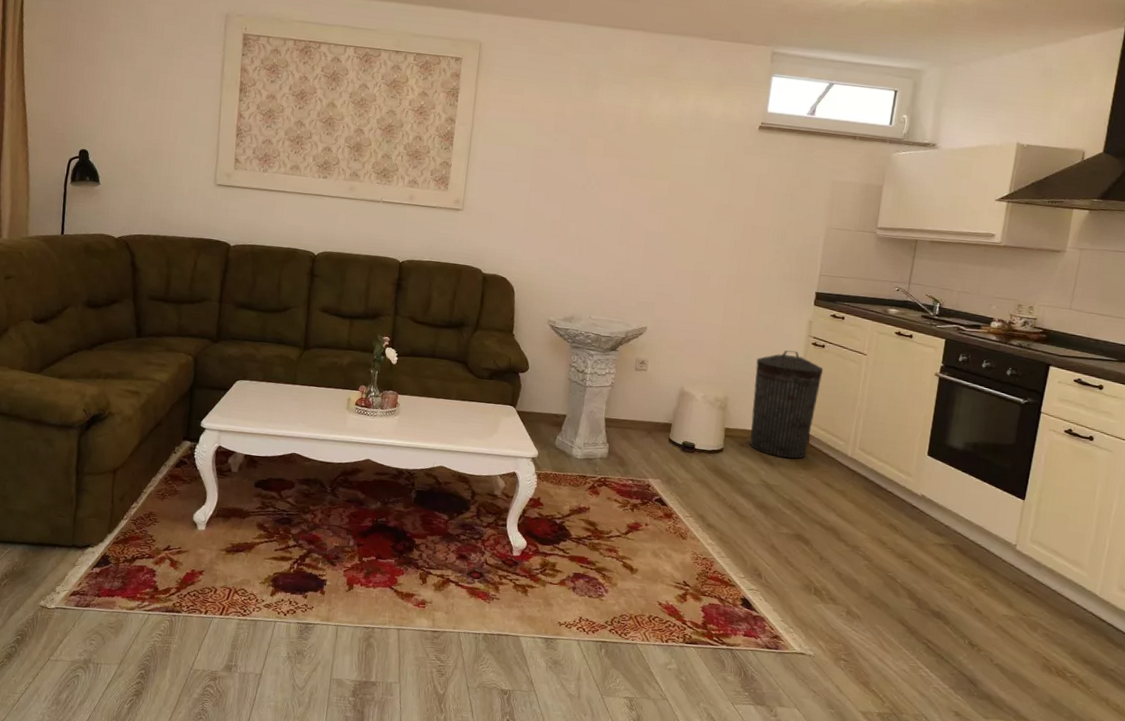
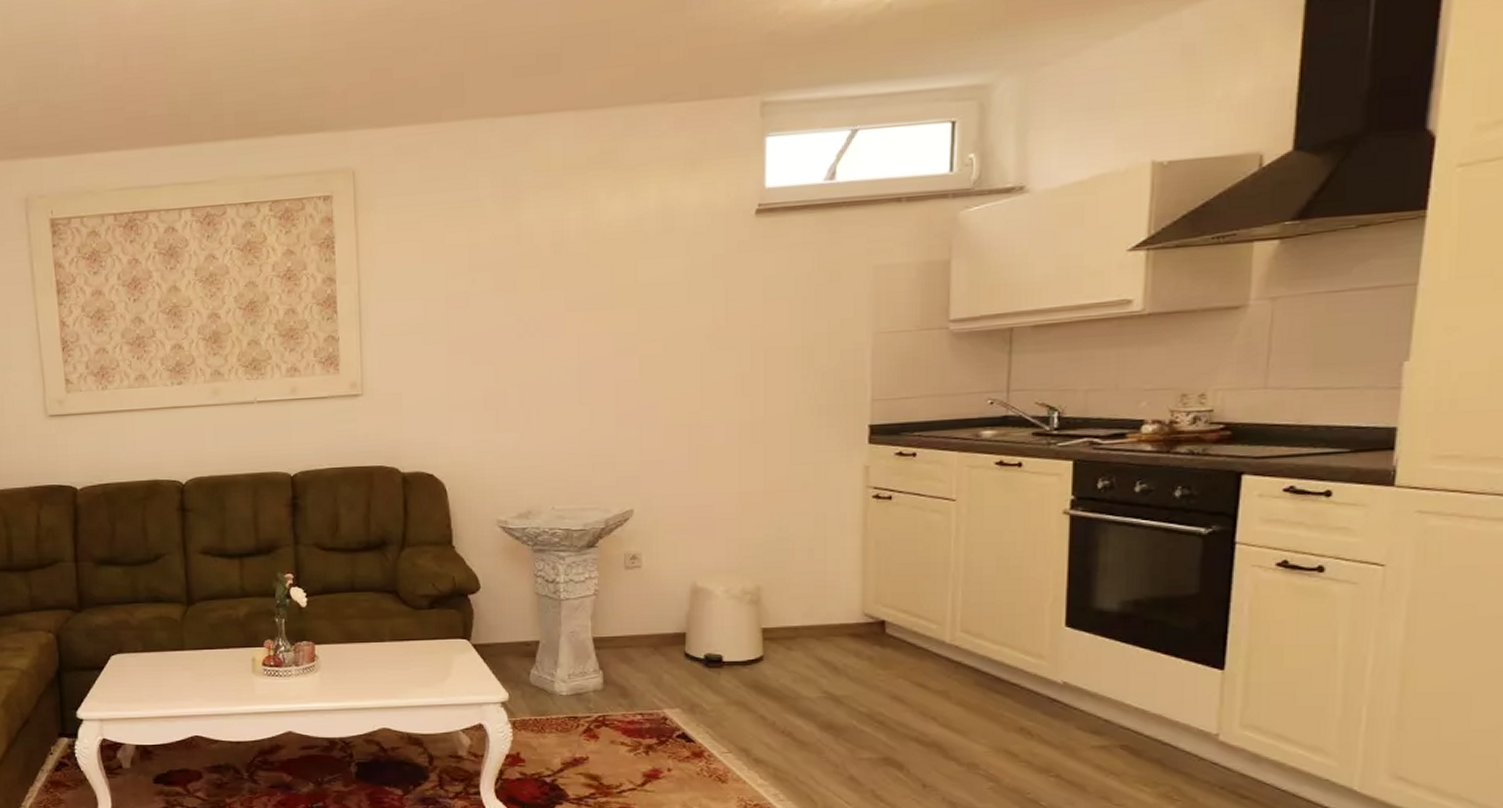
trash can: present [749,350,824,459] -> none [795,510,894,658]

